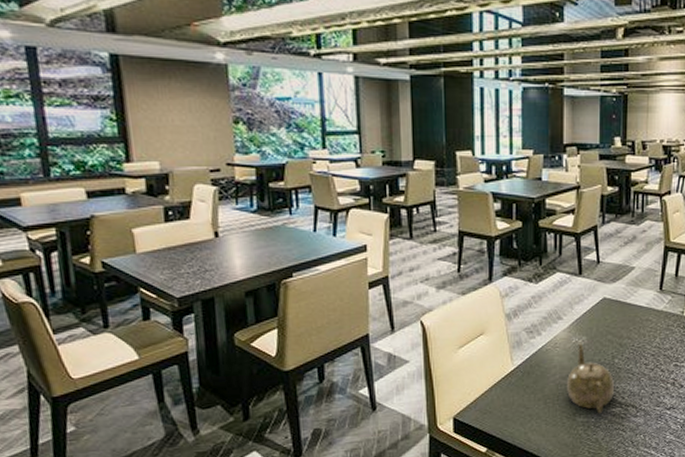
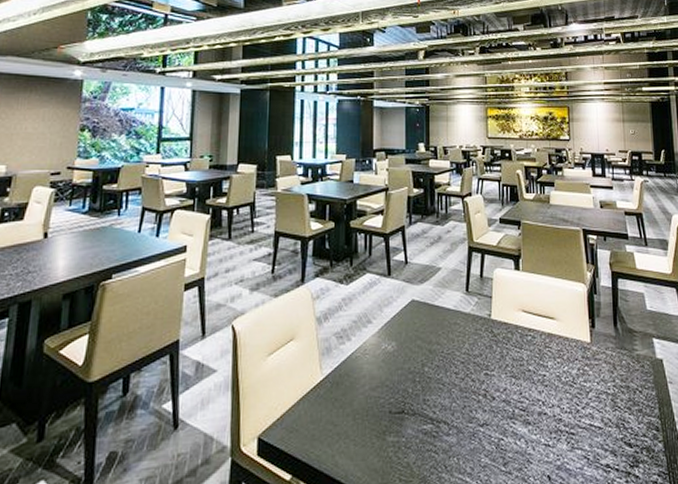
teapot: present [567,342,614,413] -> none [377,348,424,431]

